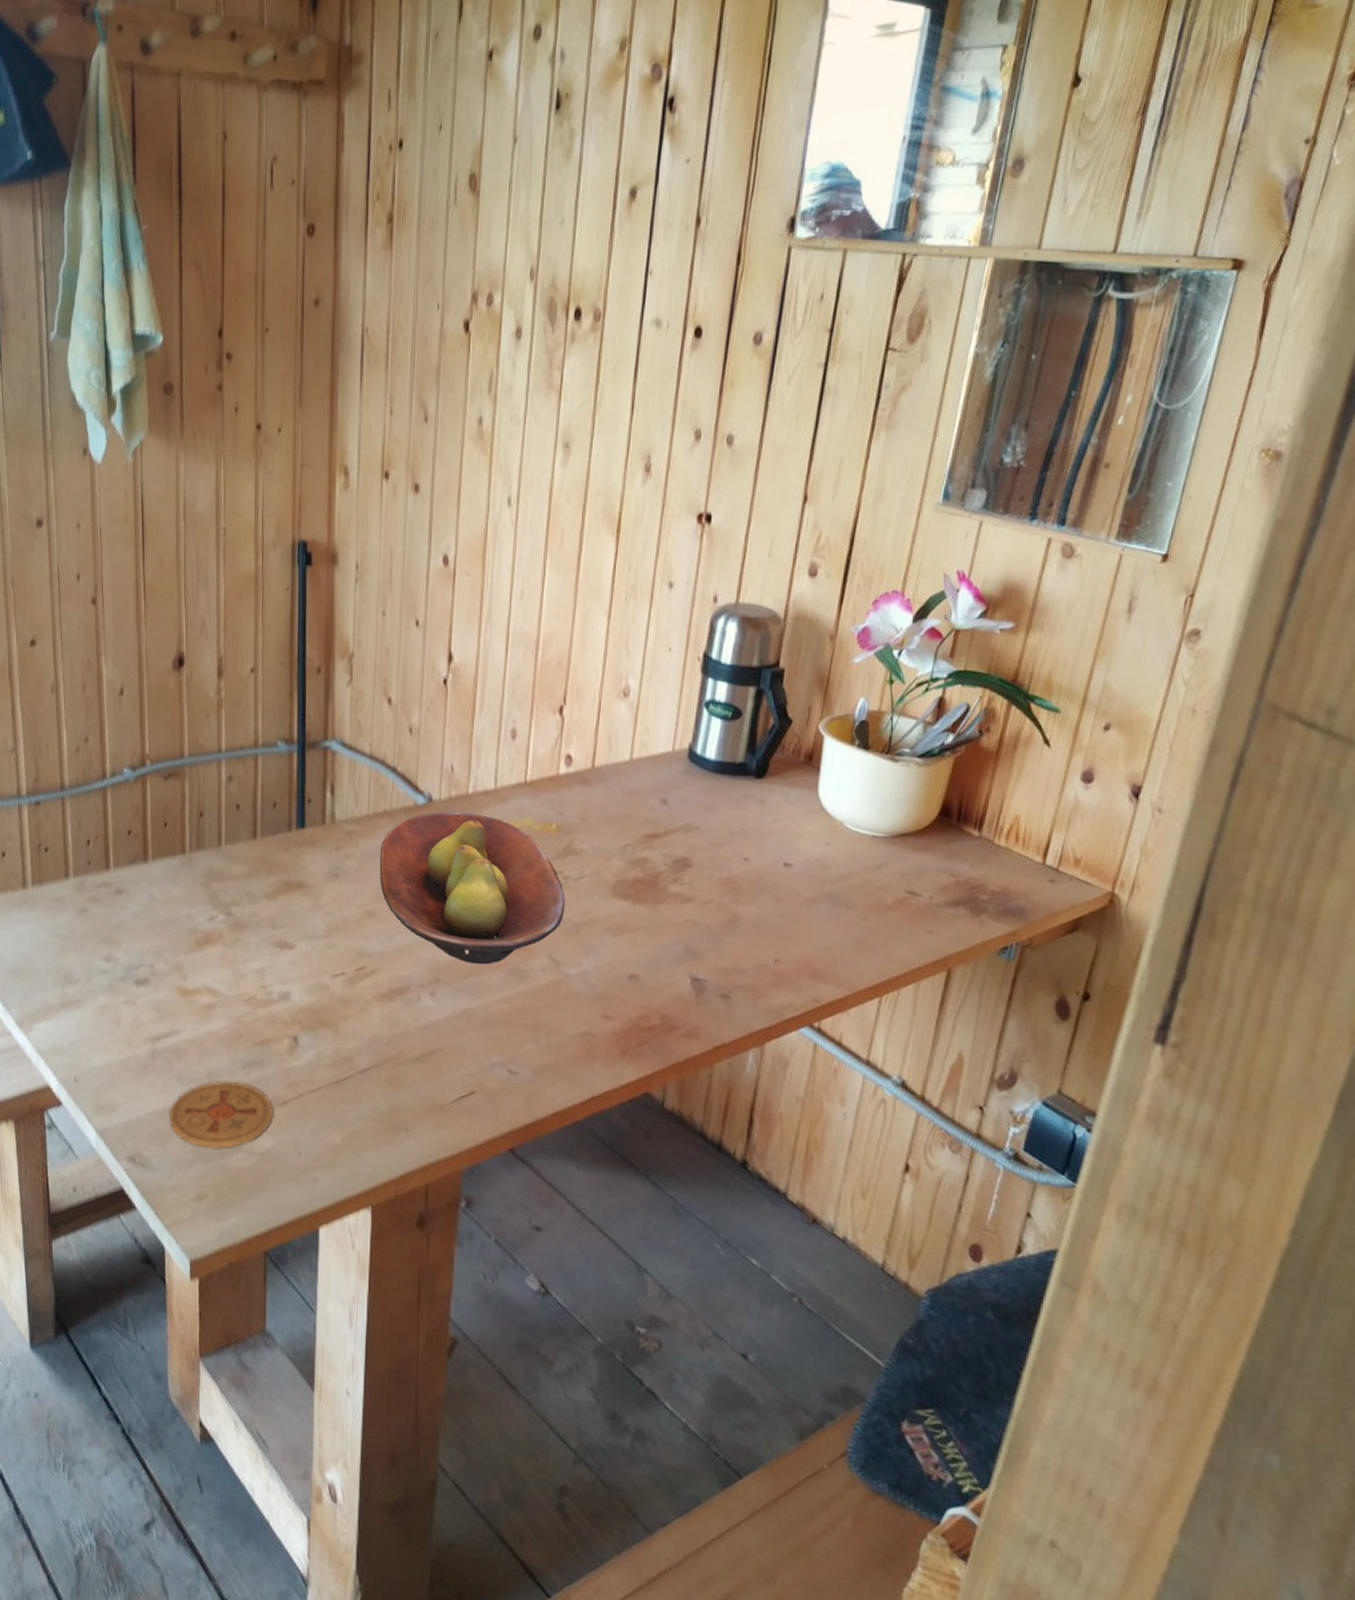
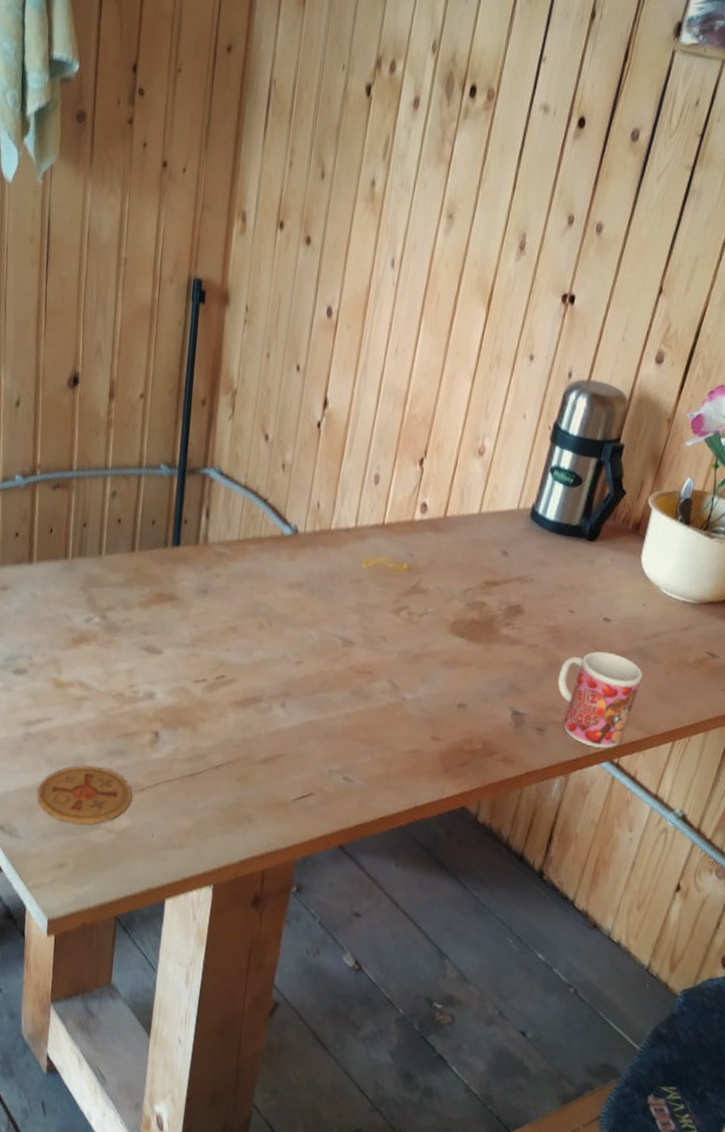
fruit bowl: present [379,811,565,964] -> none [244,543,409,684]
mug: none [739,901,835,1012] -> present [557,651,643,749]

